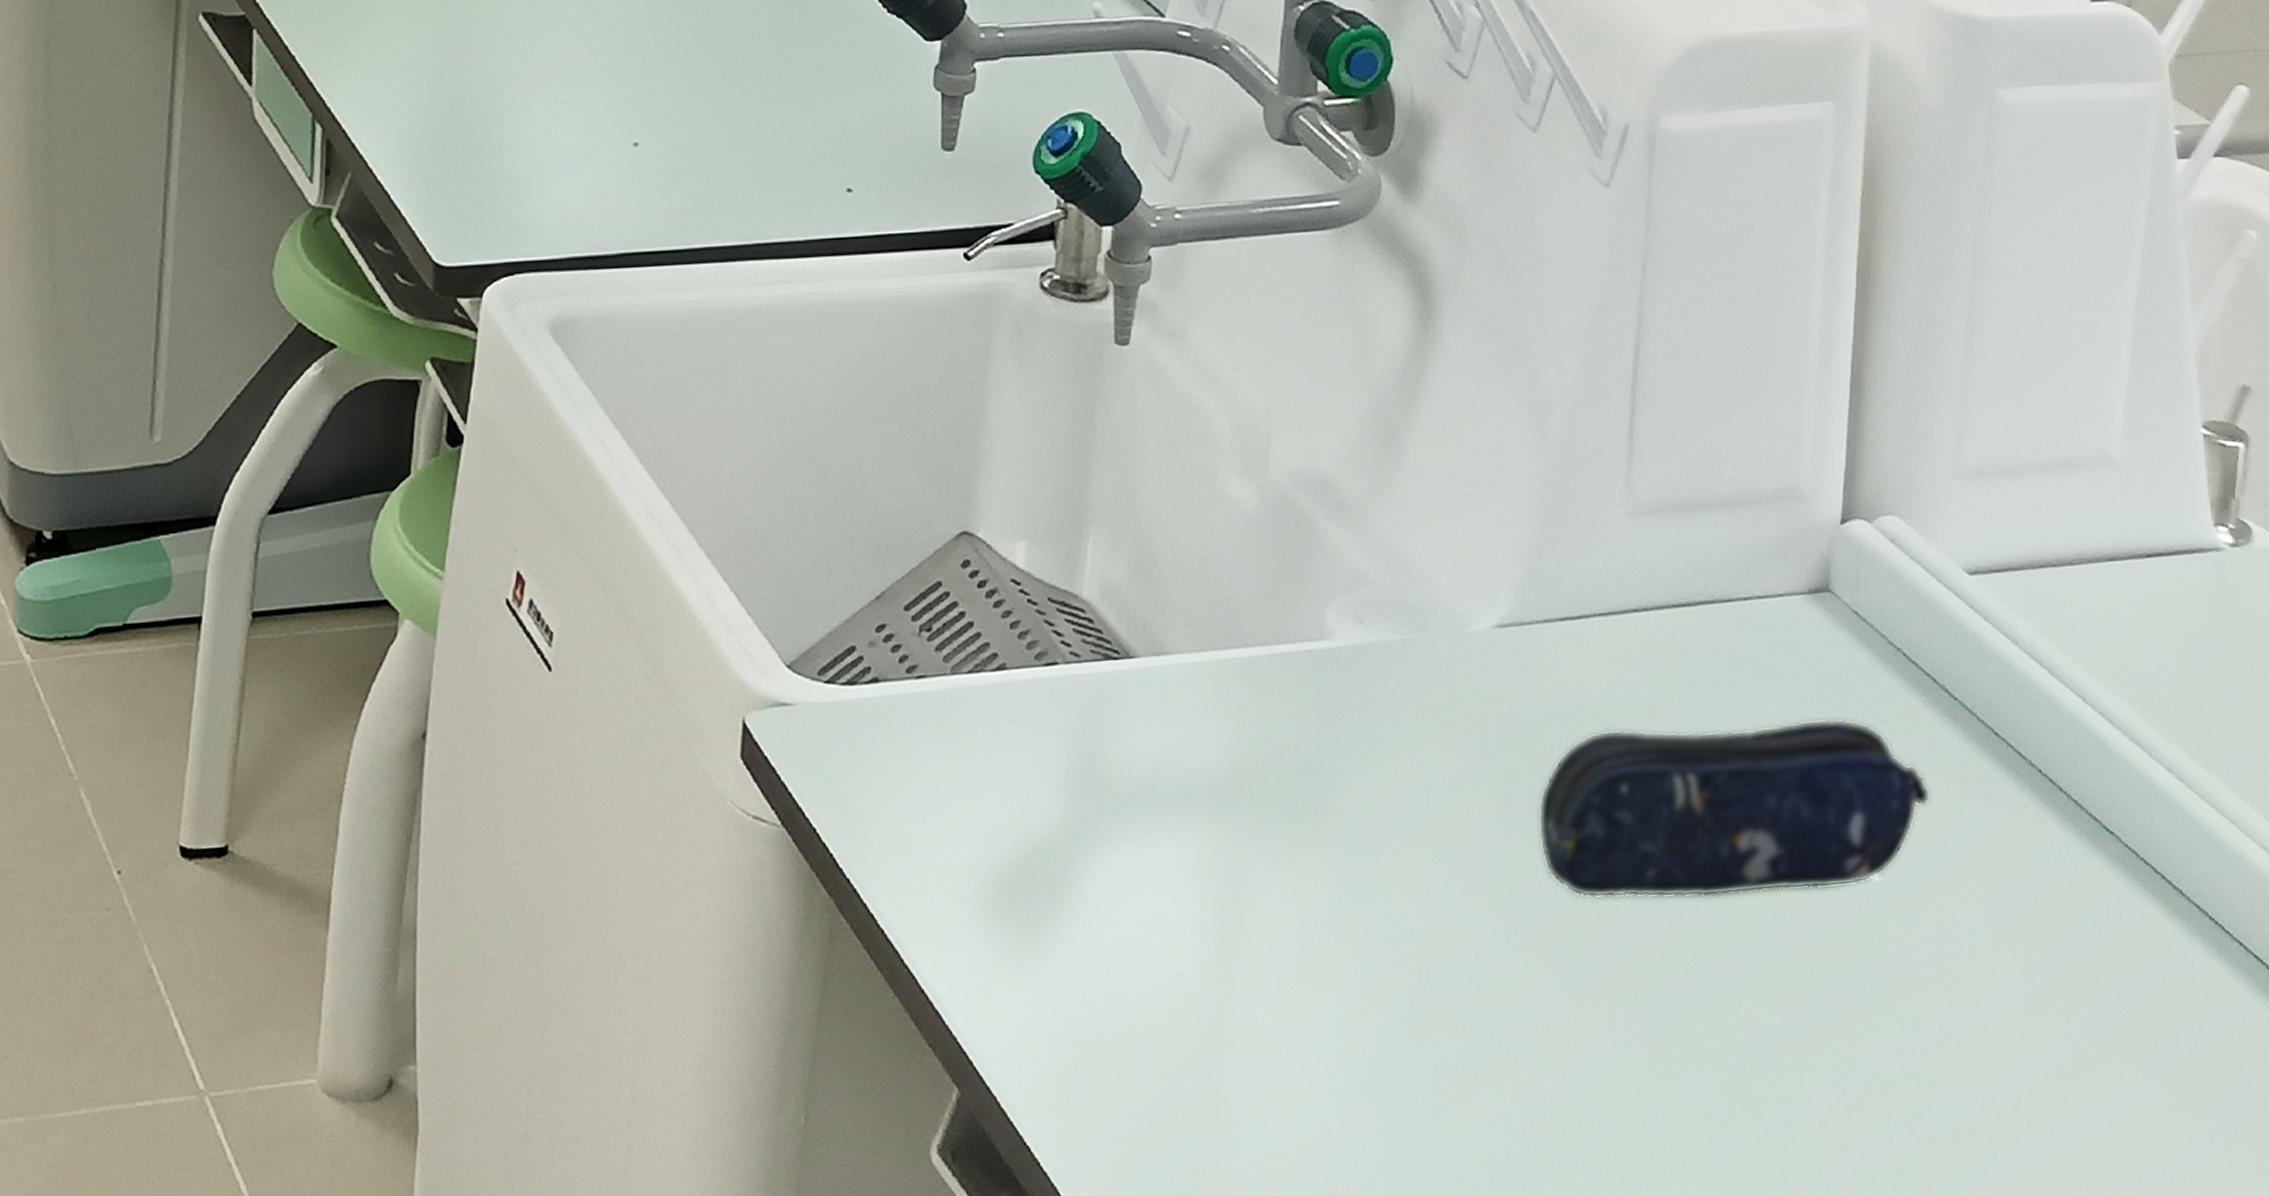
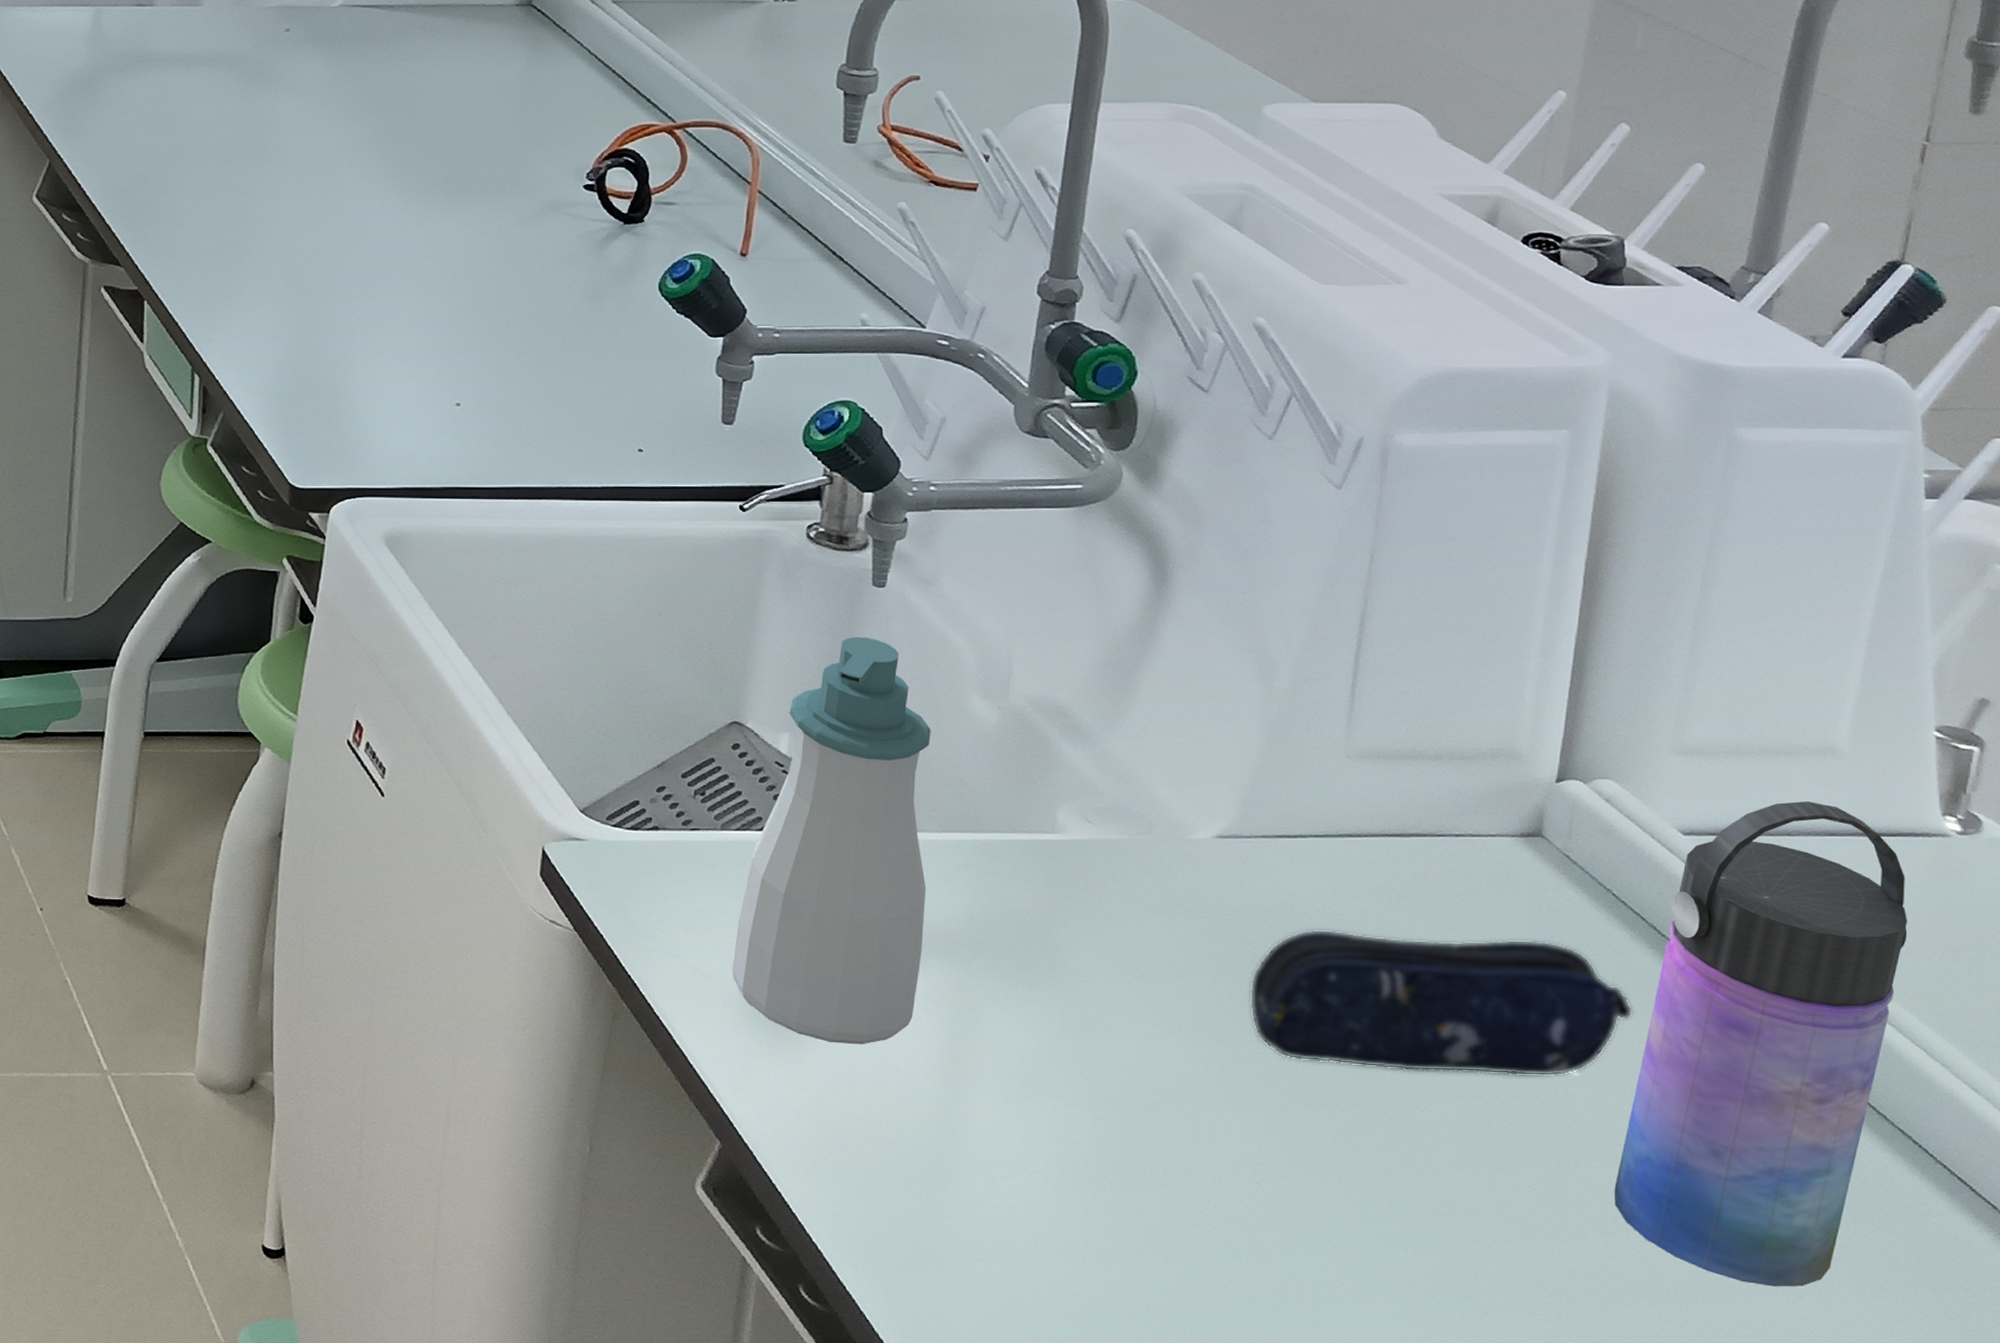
soap bottle: none [967,409,1185,941] -> present [732,636,931,1045]
water bottle: none [1922,522,2190,1115] -> present [1614,801,1908,1287]

